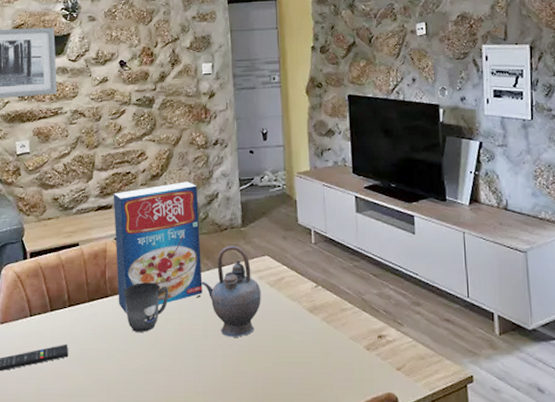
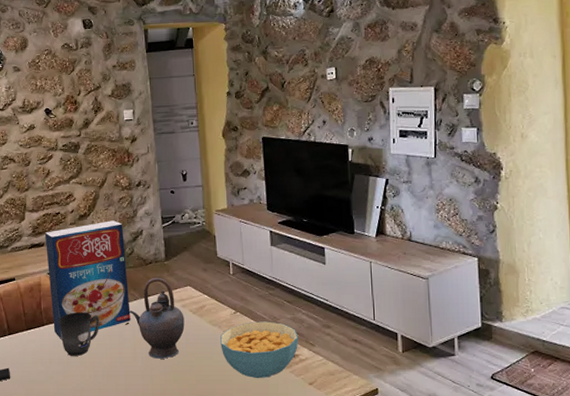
cereal bowl: none [300,297,386,362] -> present [220,321,299,379]

